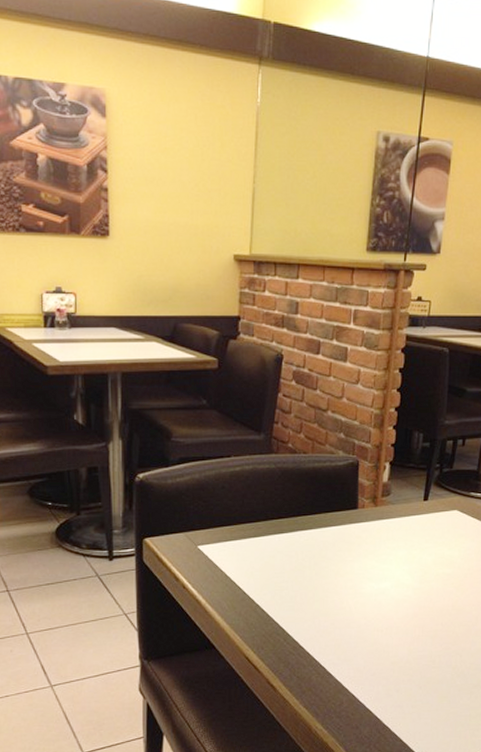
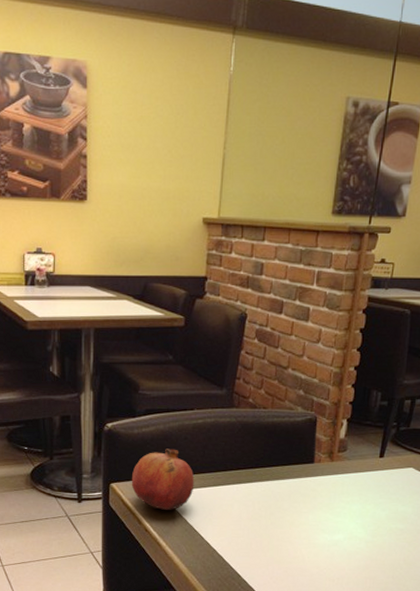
fruit: none [166,499,234,565] -> present [131,449,195,510]

